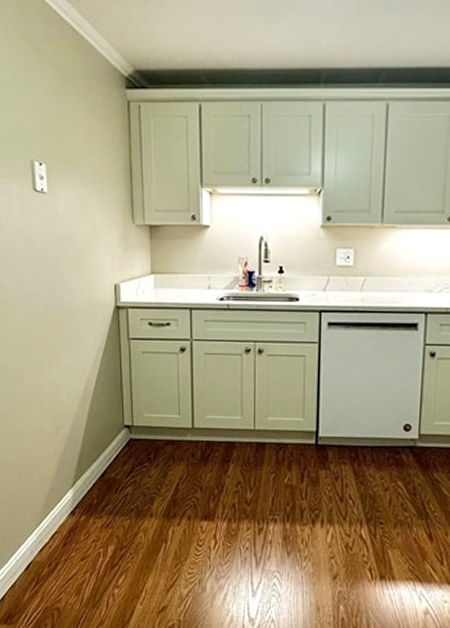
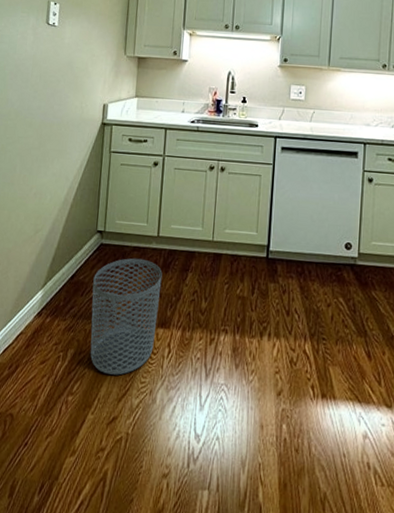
waste bin: none [126,452,201,568] -> present [90,258,163,375]

